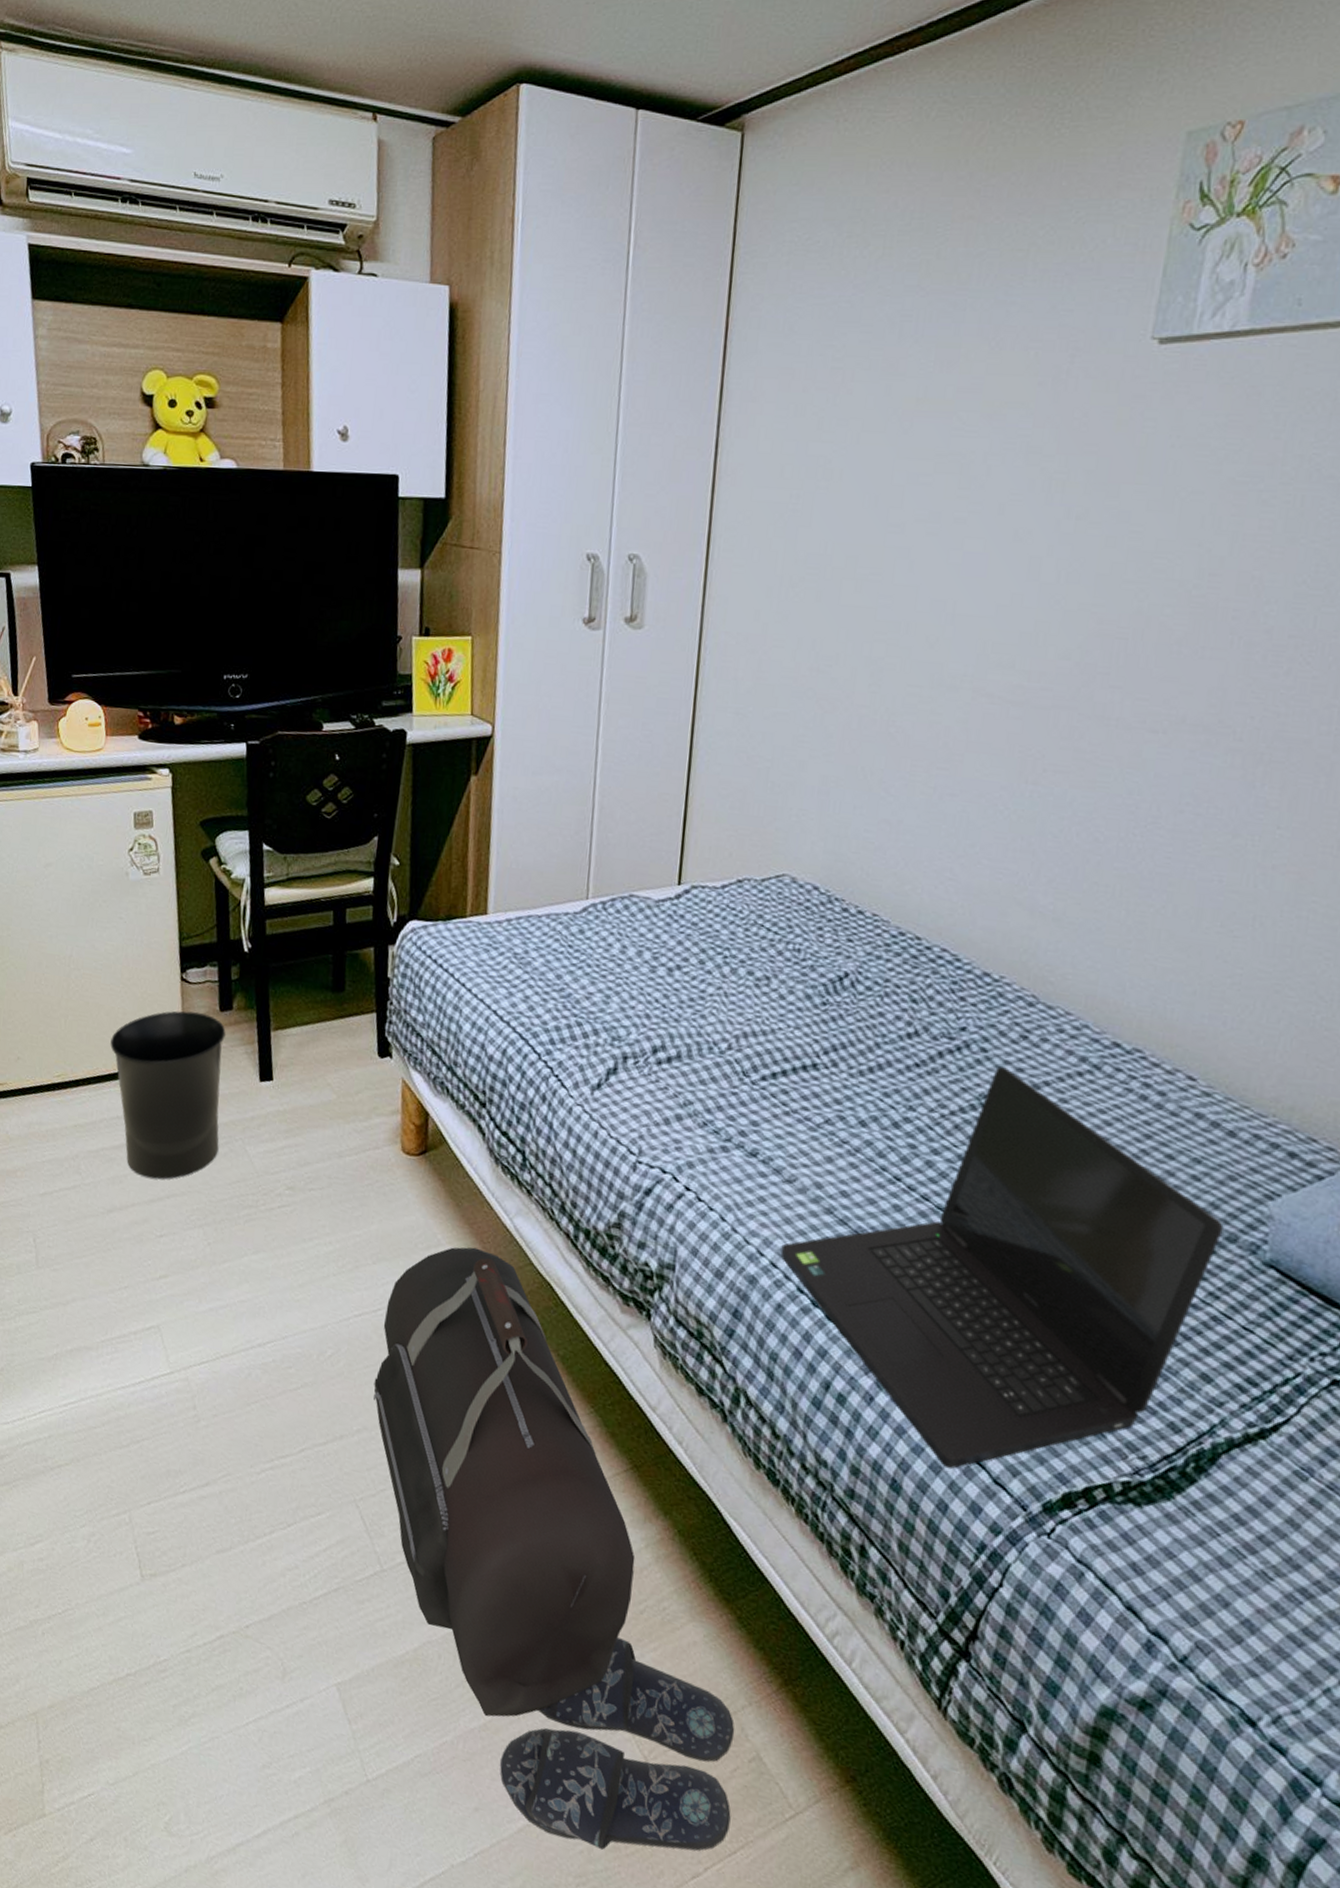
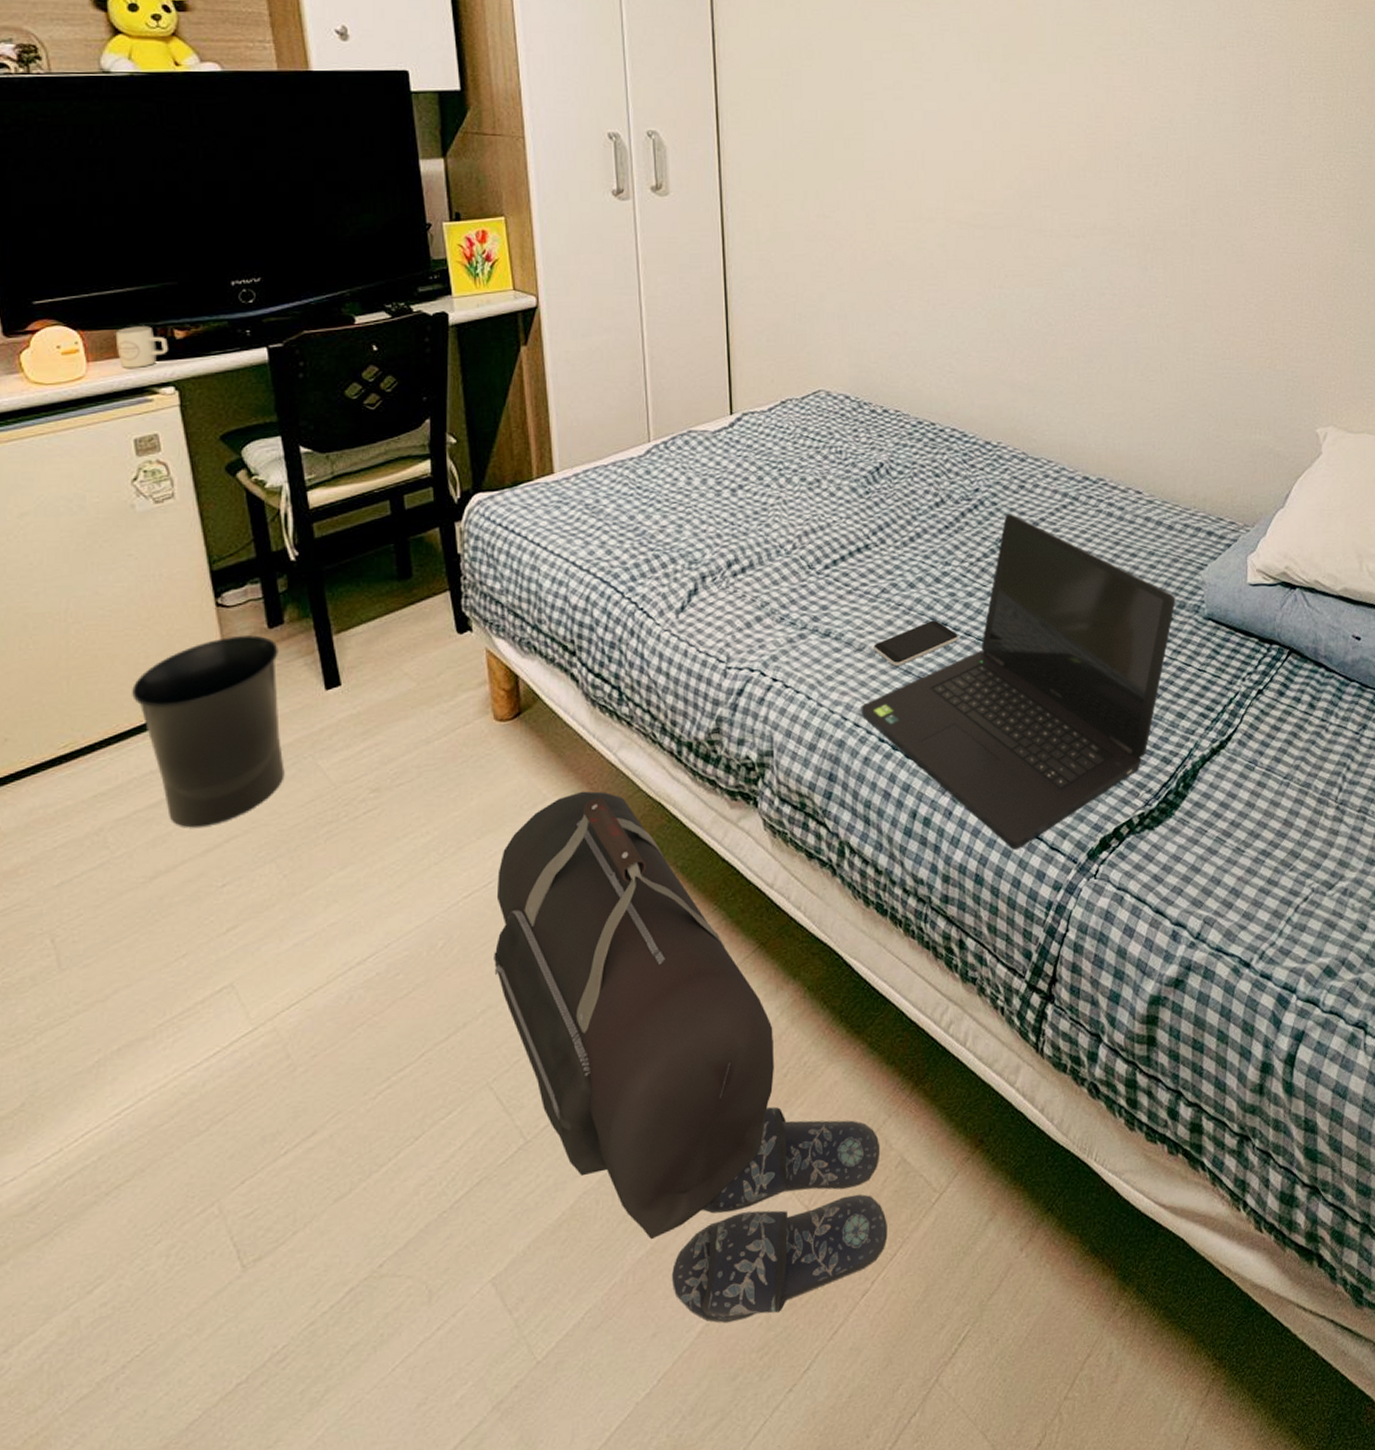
mug: none [129,708,169,747] -> present [115,326,168,368]
smartphone: none [806,1170,913,1213] -> present [874,620,958,667]

